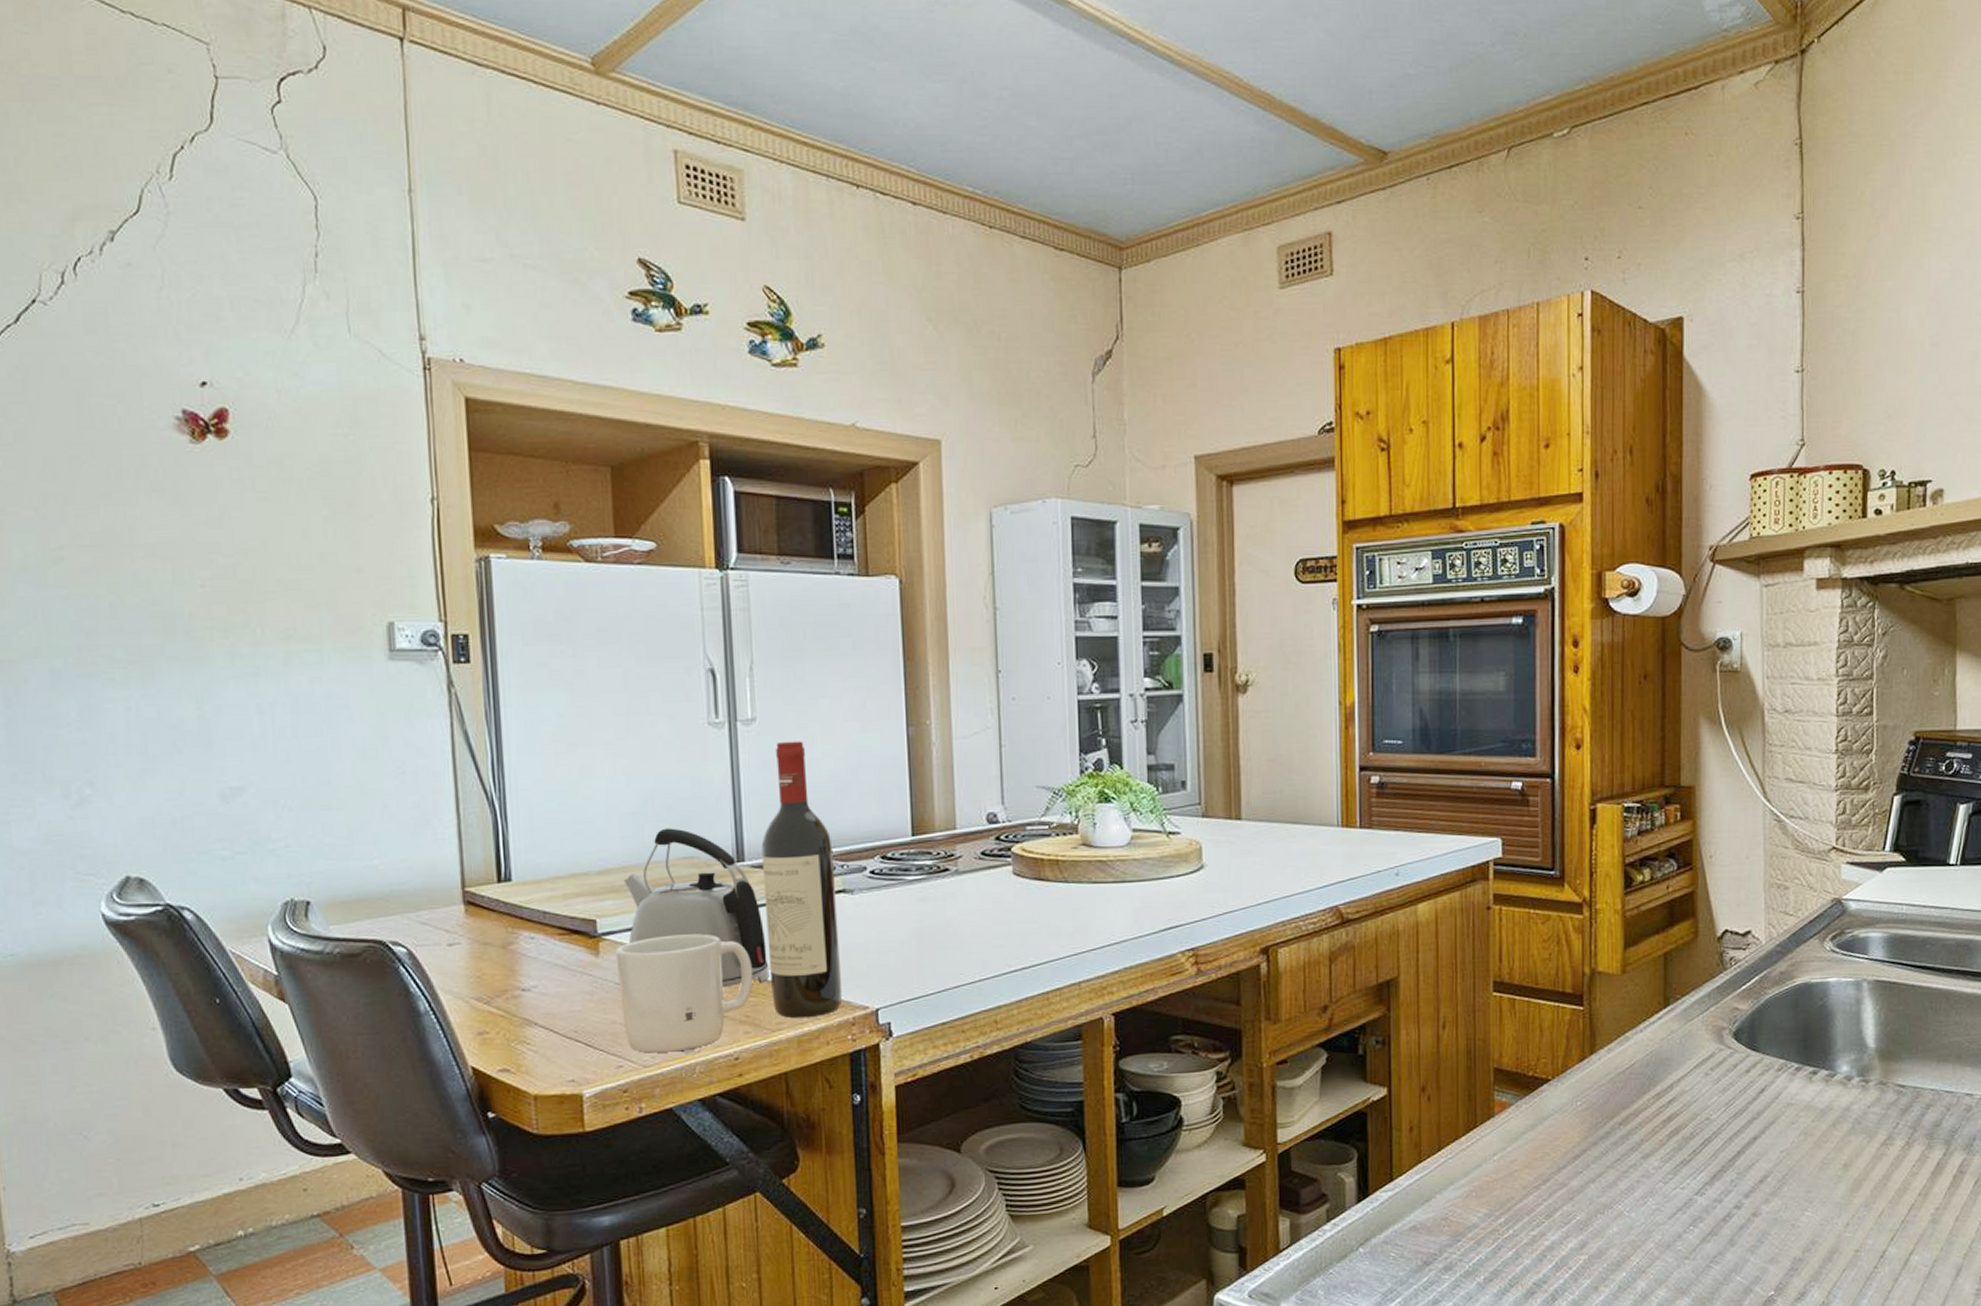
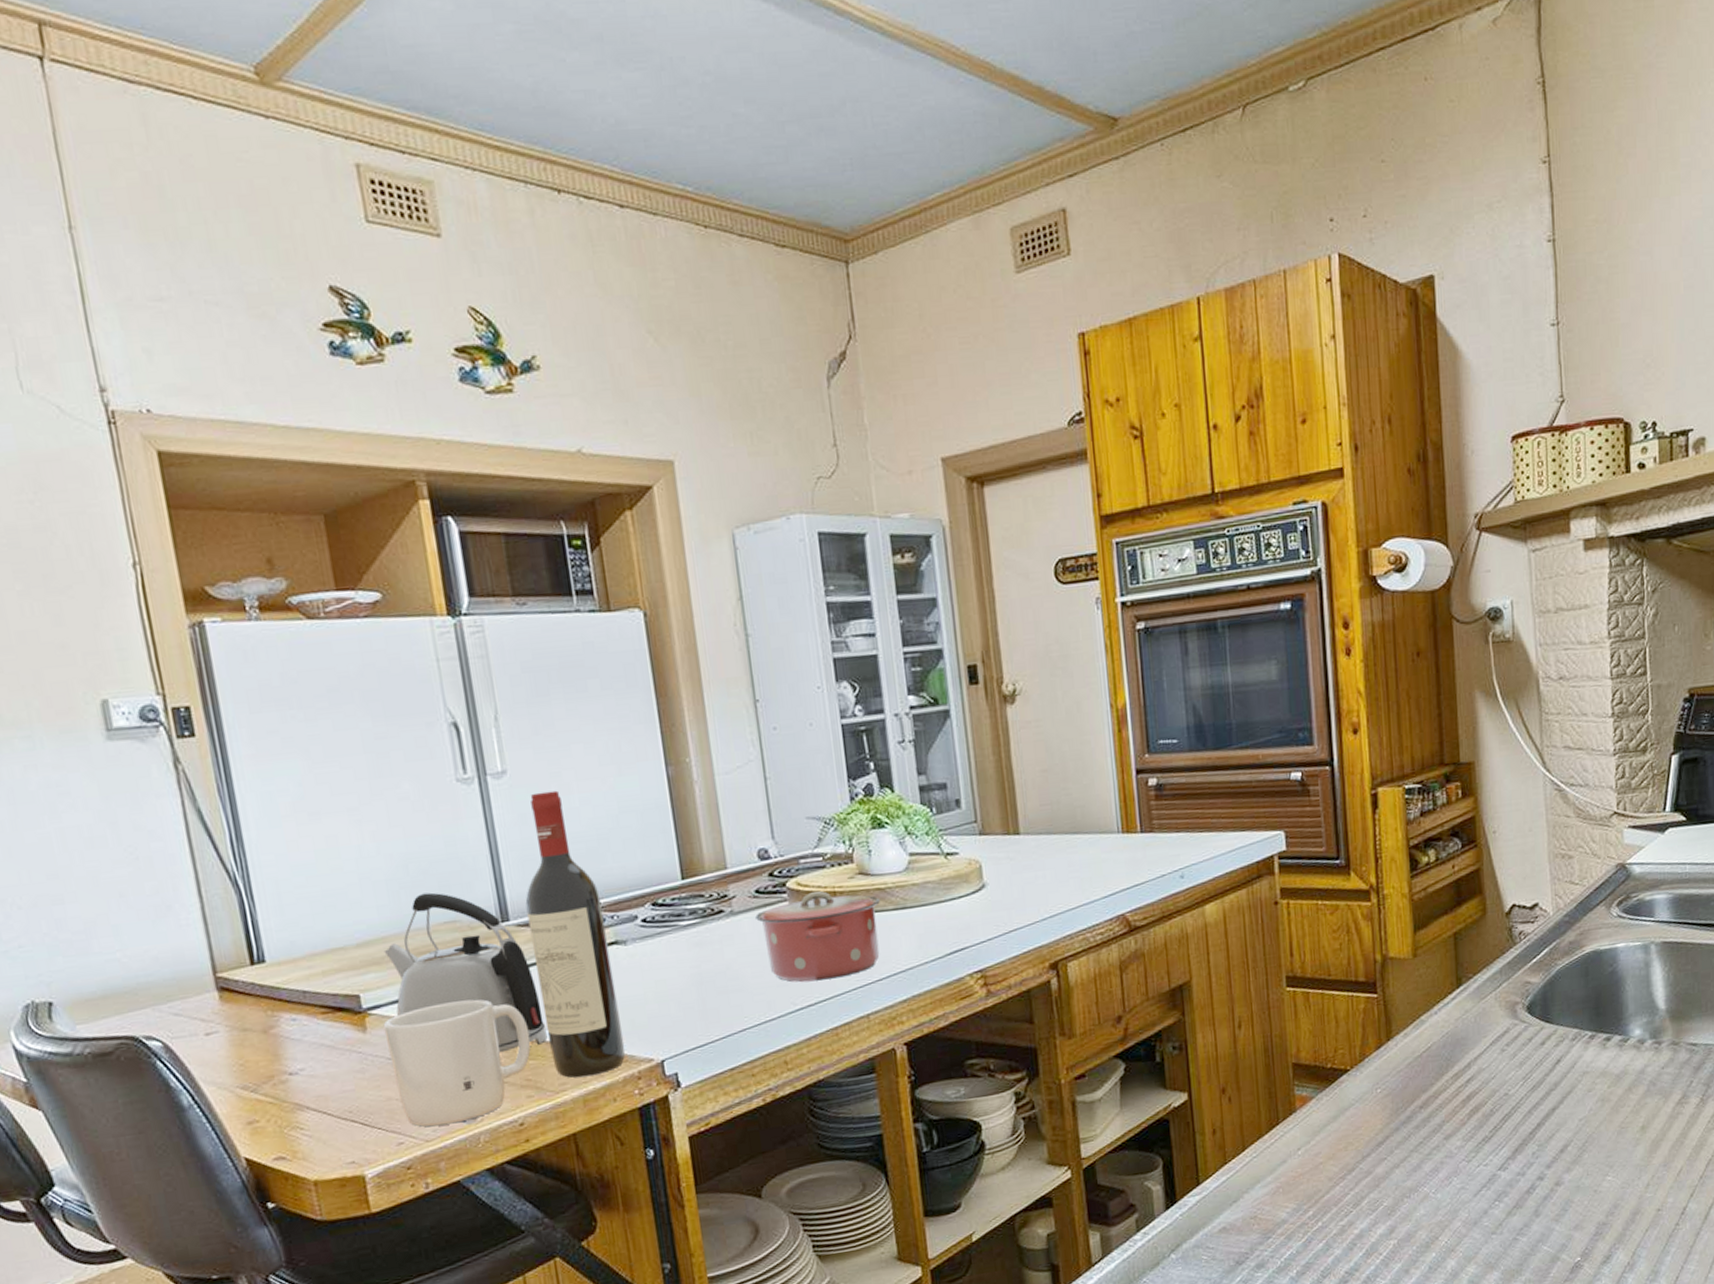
casserole: none [978,857,1102,945] -> present [754,890,881,982]

